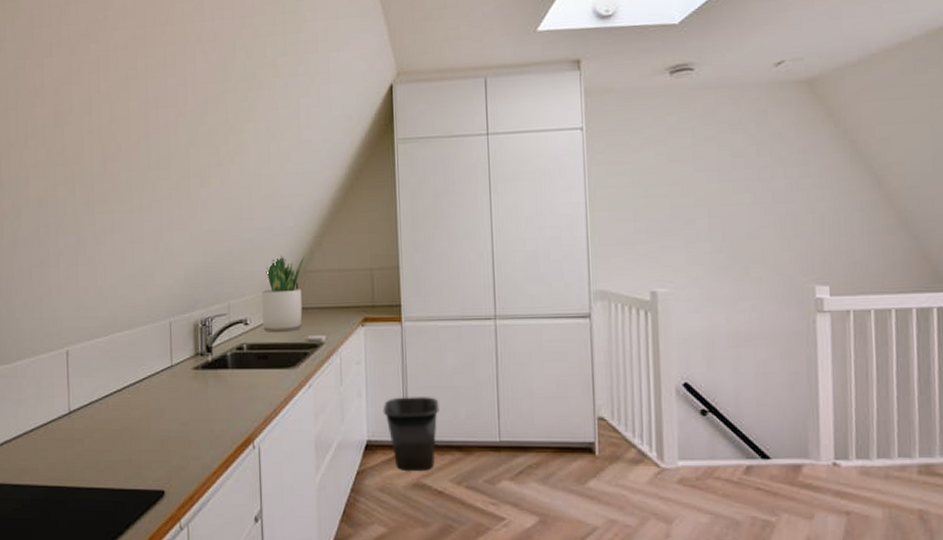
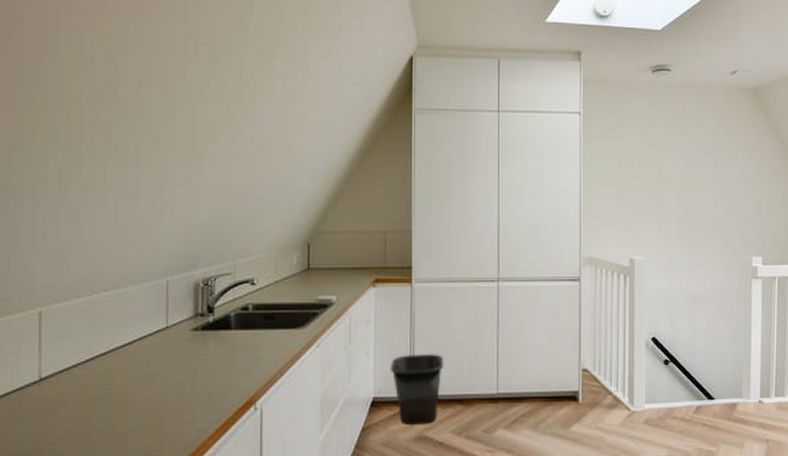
planter: present [260,255,306,333] -> none [269,216,319,294]

